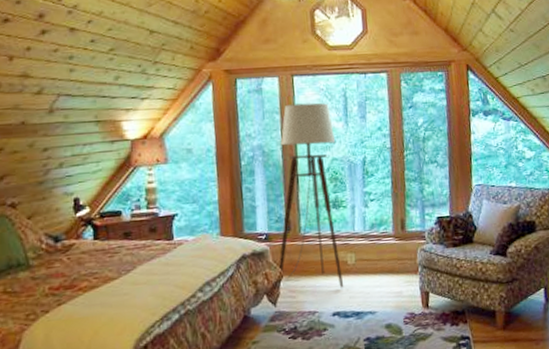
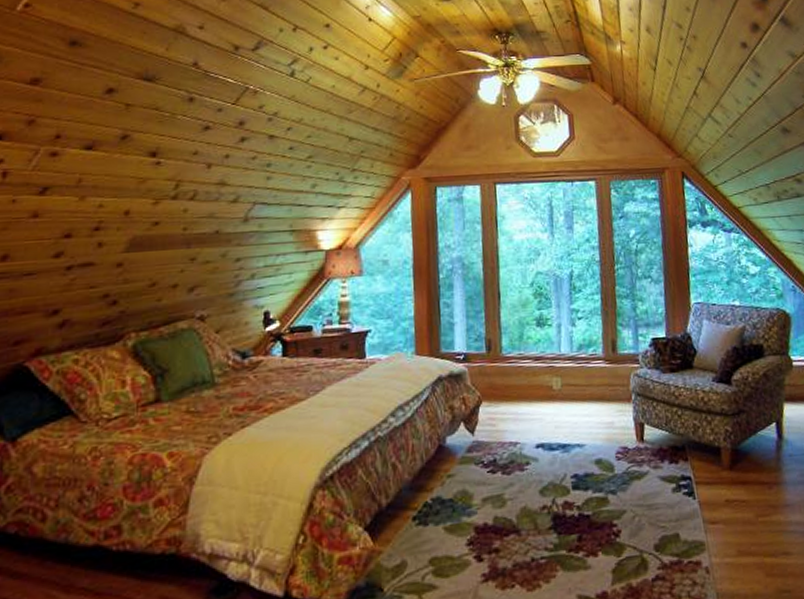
floor lamp: present [278,102,344,288] -> none [477,212,549,416]

